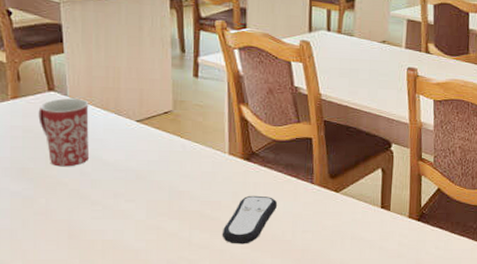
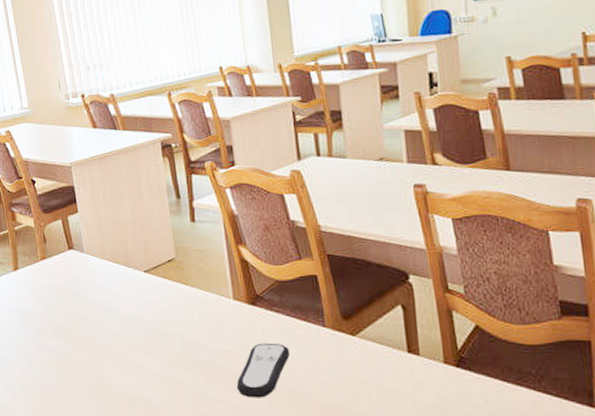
mug: present [38,98,89,167] -> none [62,254,107,322]

